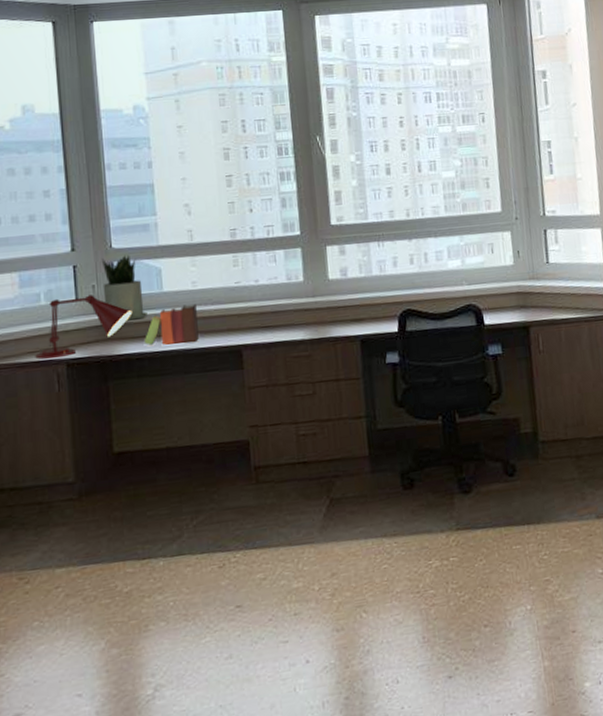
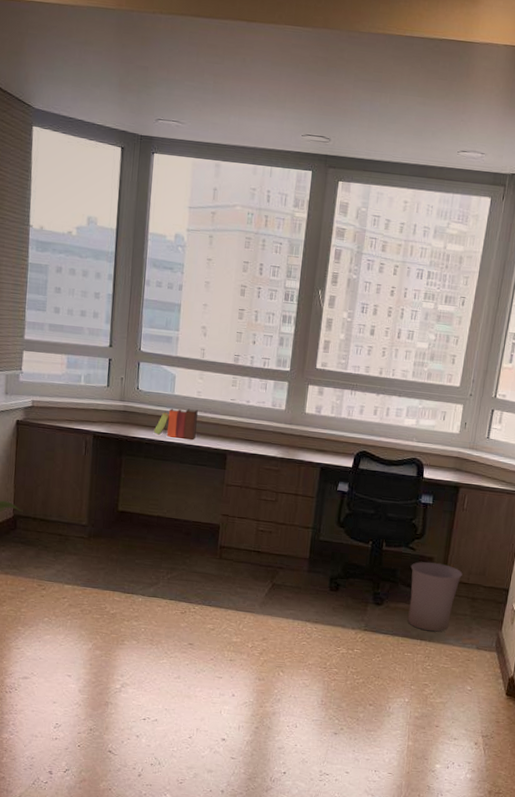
desk lamp: present [35,295,133,360] -> none [71,382,149,430]
planter: present [101,254,147,321] -> none [128,357,160,413]
waste bin: none [494,422,558,511] -> present [407,561,463,632]

